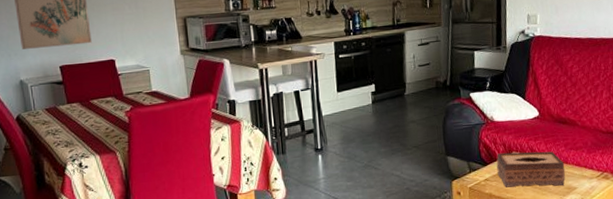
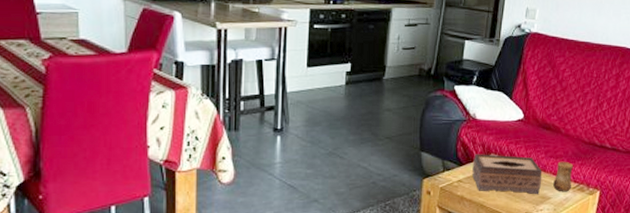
cup: none [576,152,596,182] -> present [552,161,573,192]

